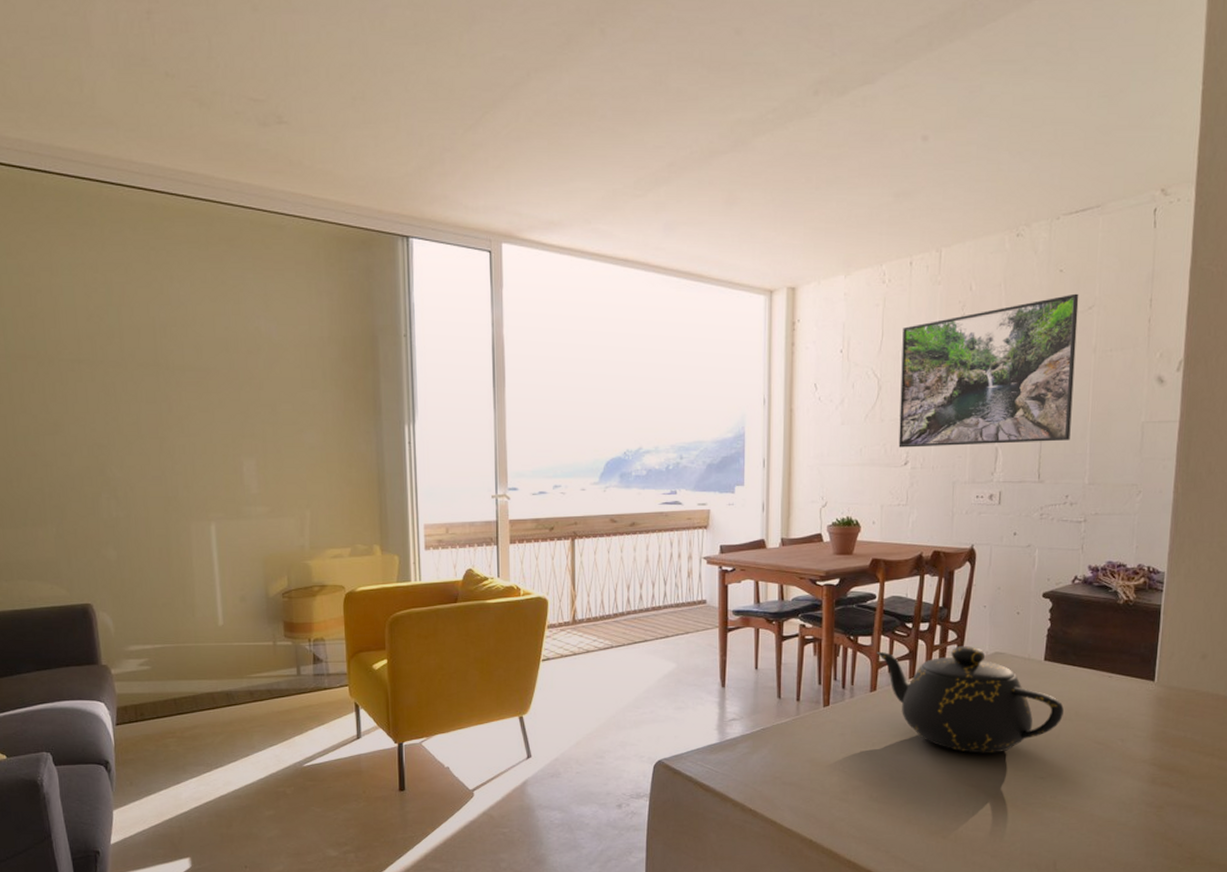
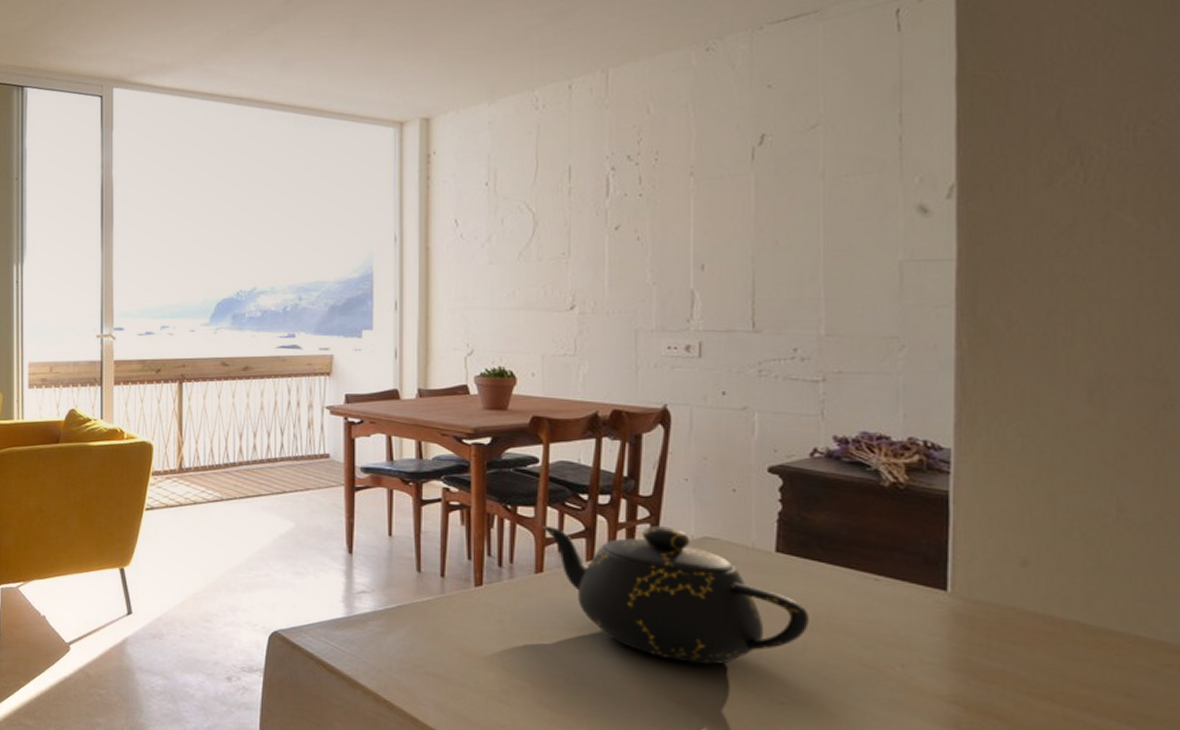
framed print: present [898,293,1079,448] -> none [562,111,796,290]

